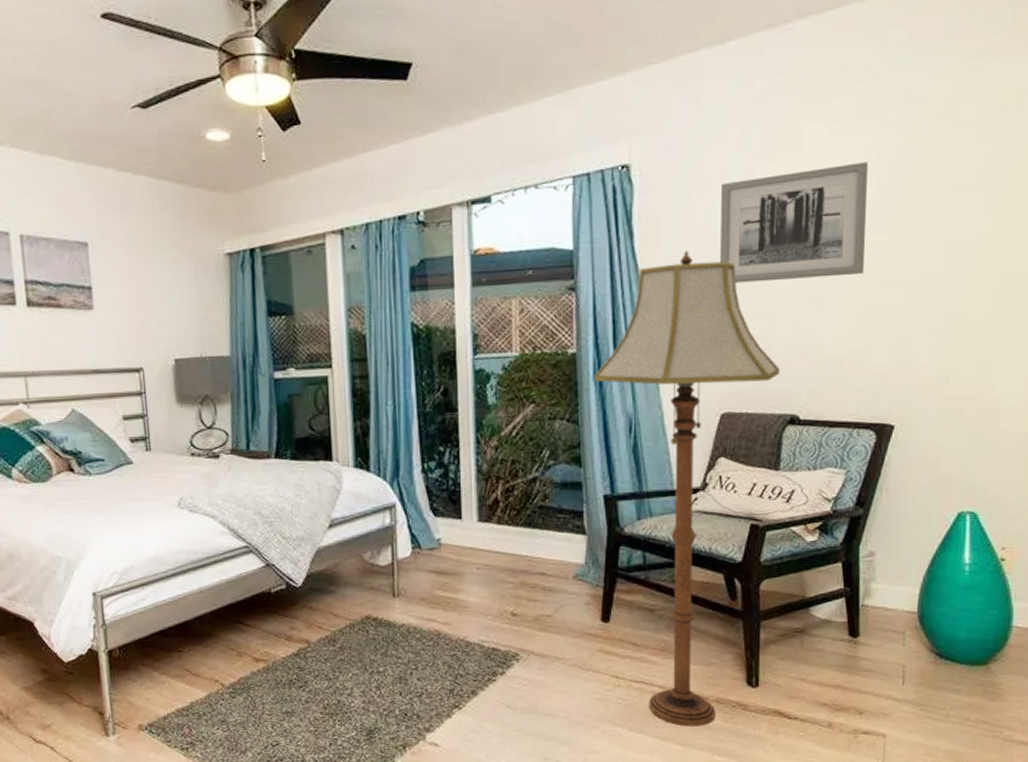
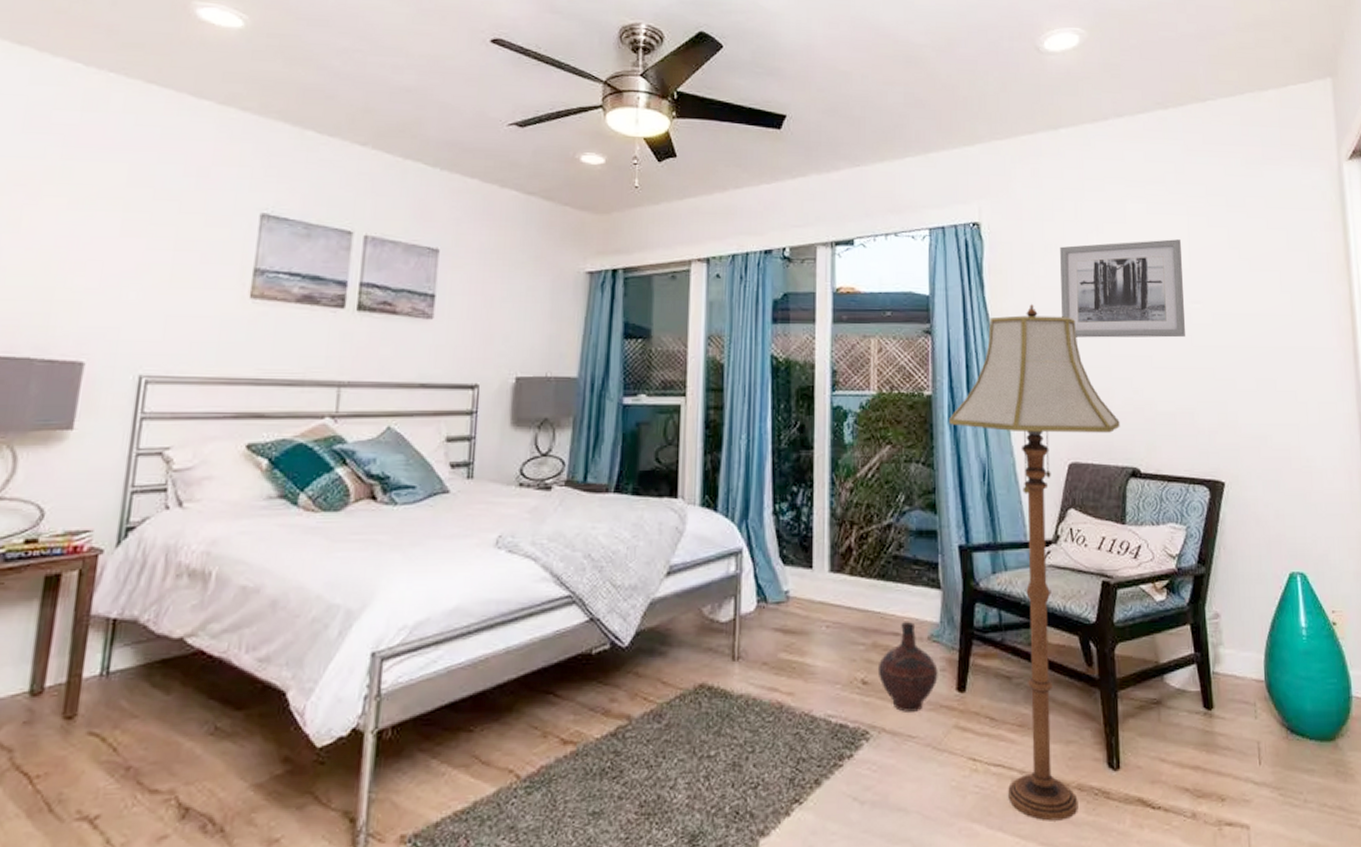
ceramic jug: none [525,564,583,639] -> present [877,622,938,712]

